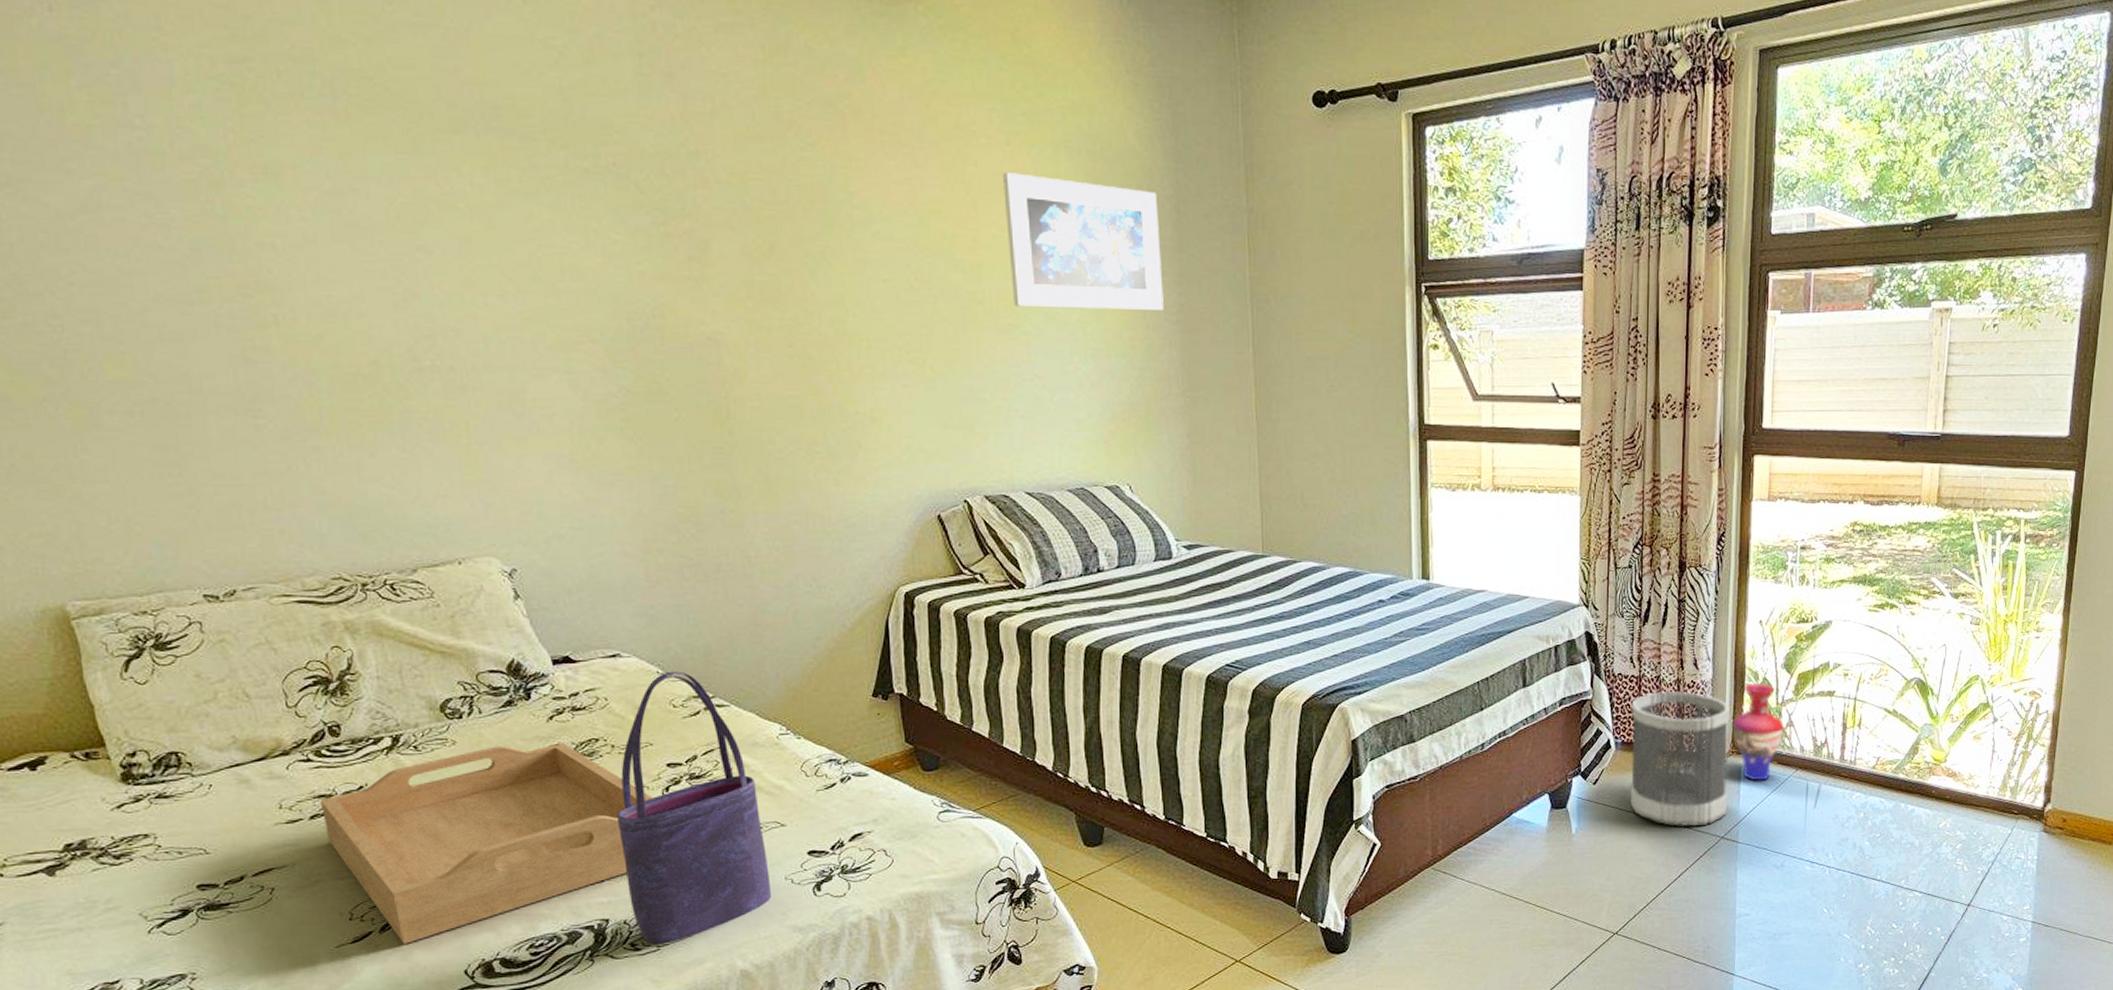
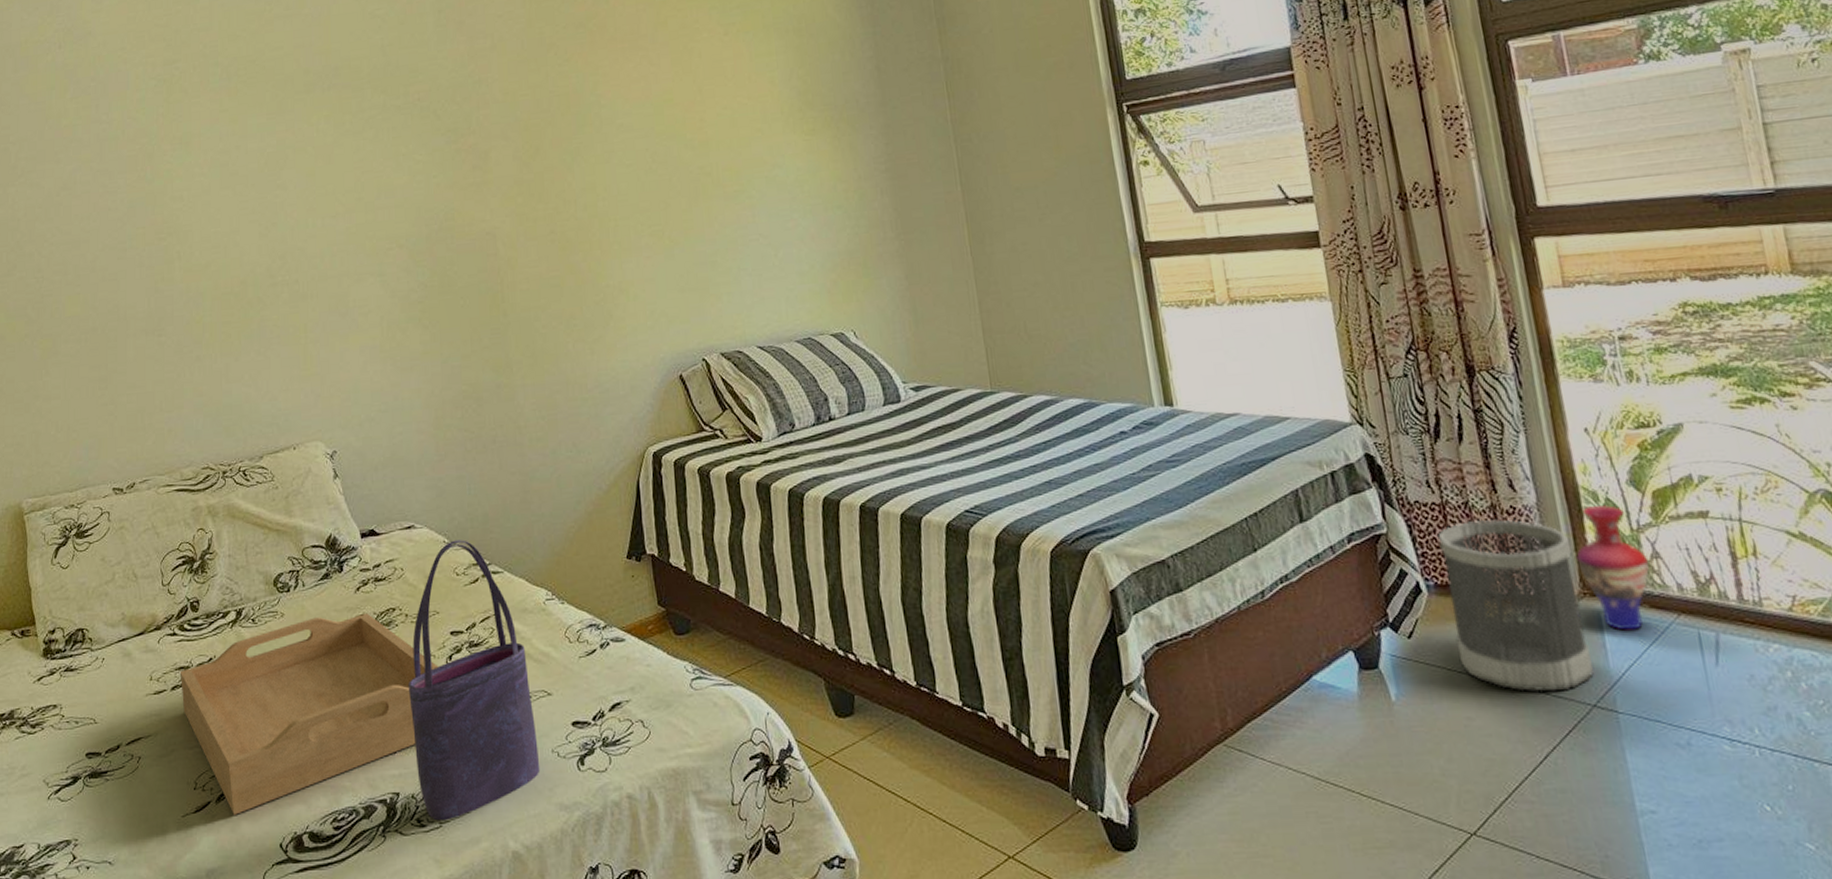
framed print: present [1003,172,1164,311] -> none [723,55,873,174]

